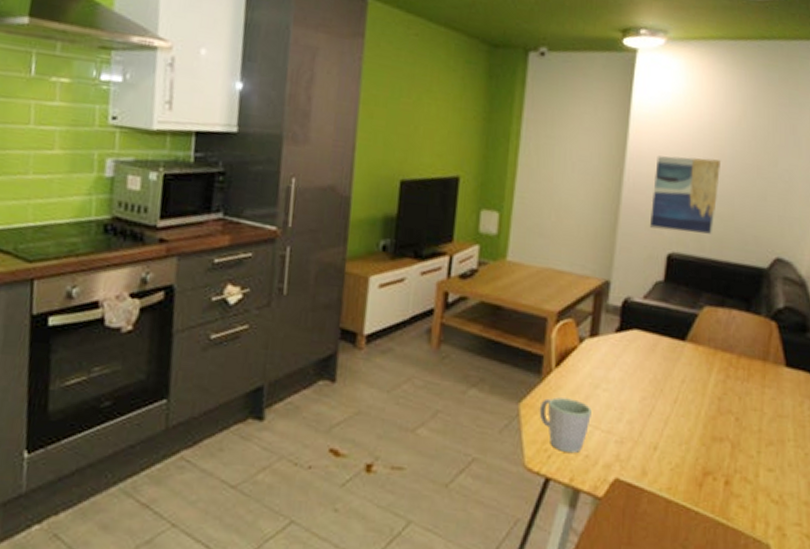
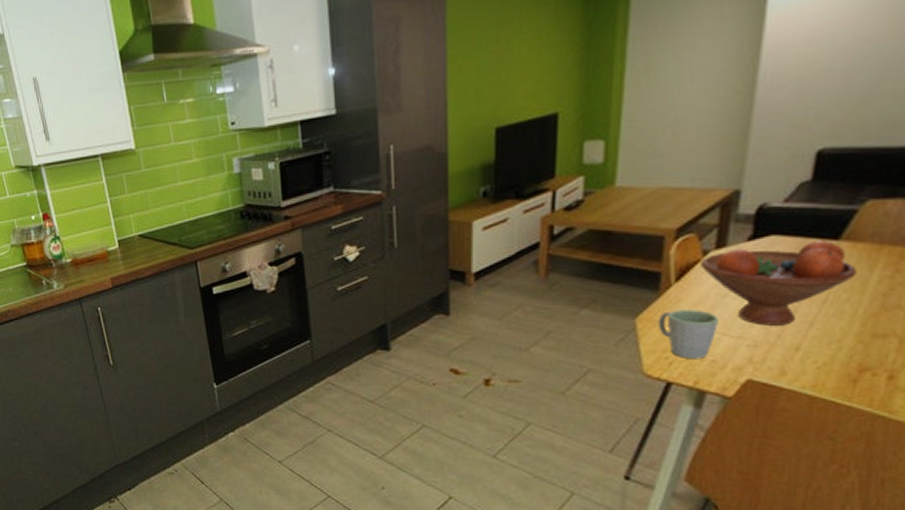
fruit bowl: none [577,339,699,423] -> present [701,240,858,326]
wall art: present [650,156,722,234] -> none [794,29,900,125]

